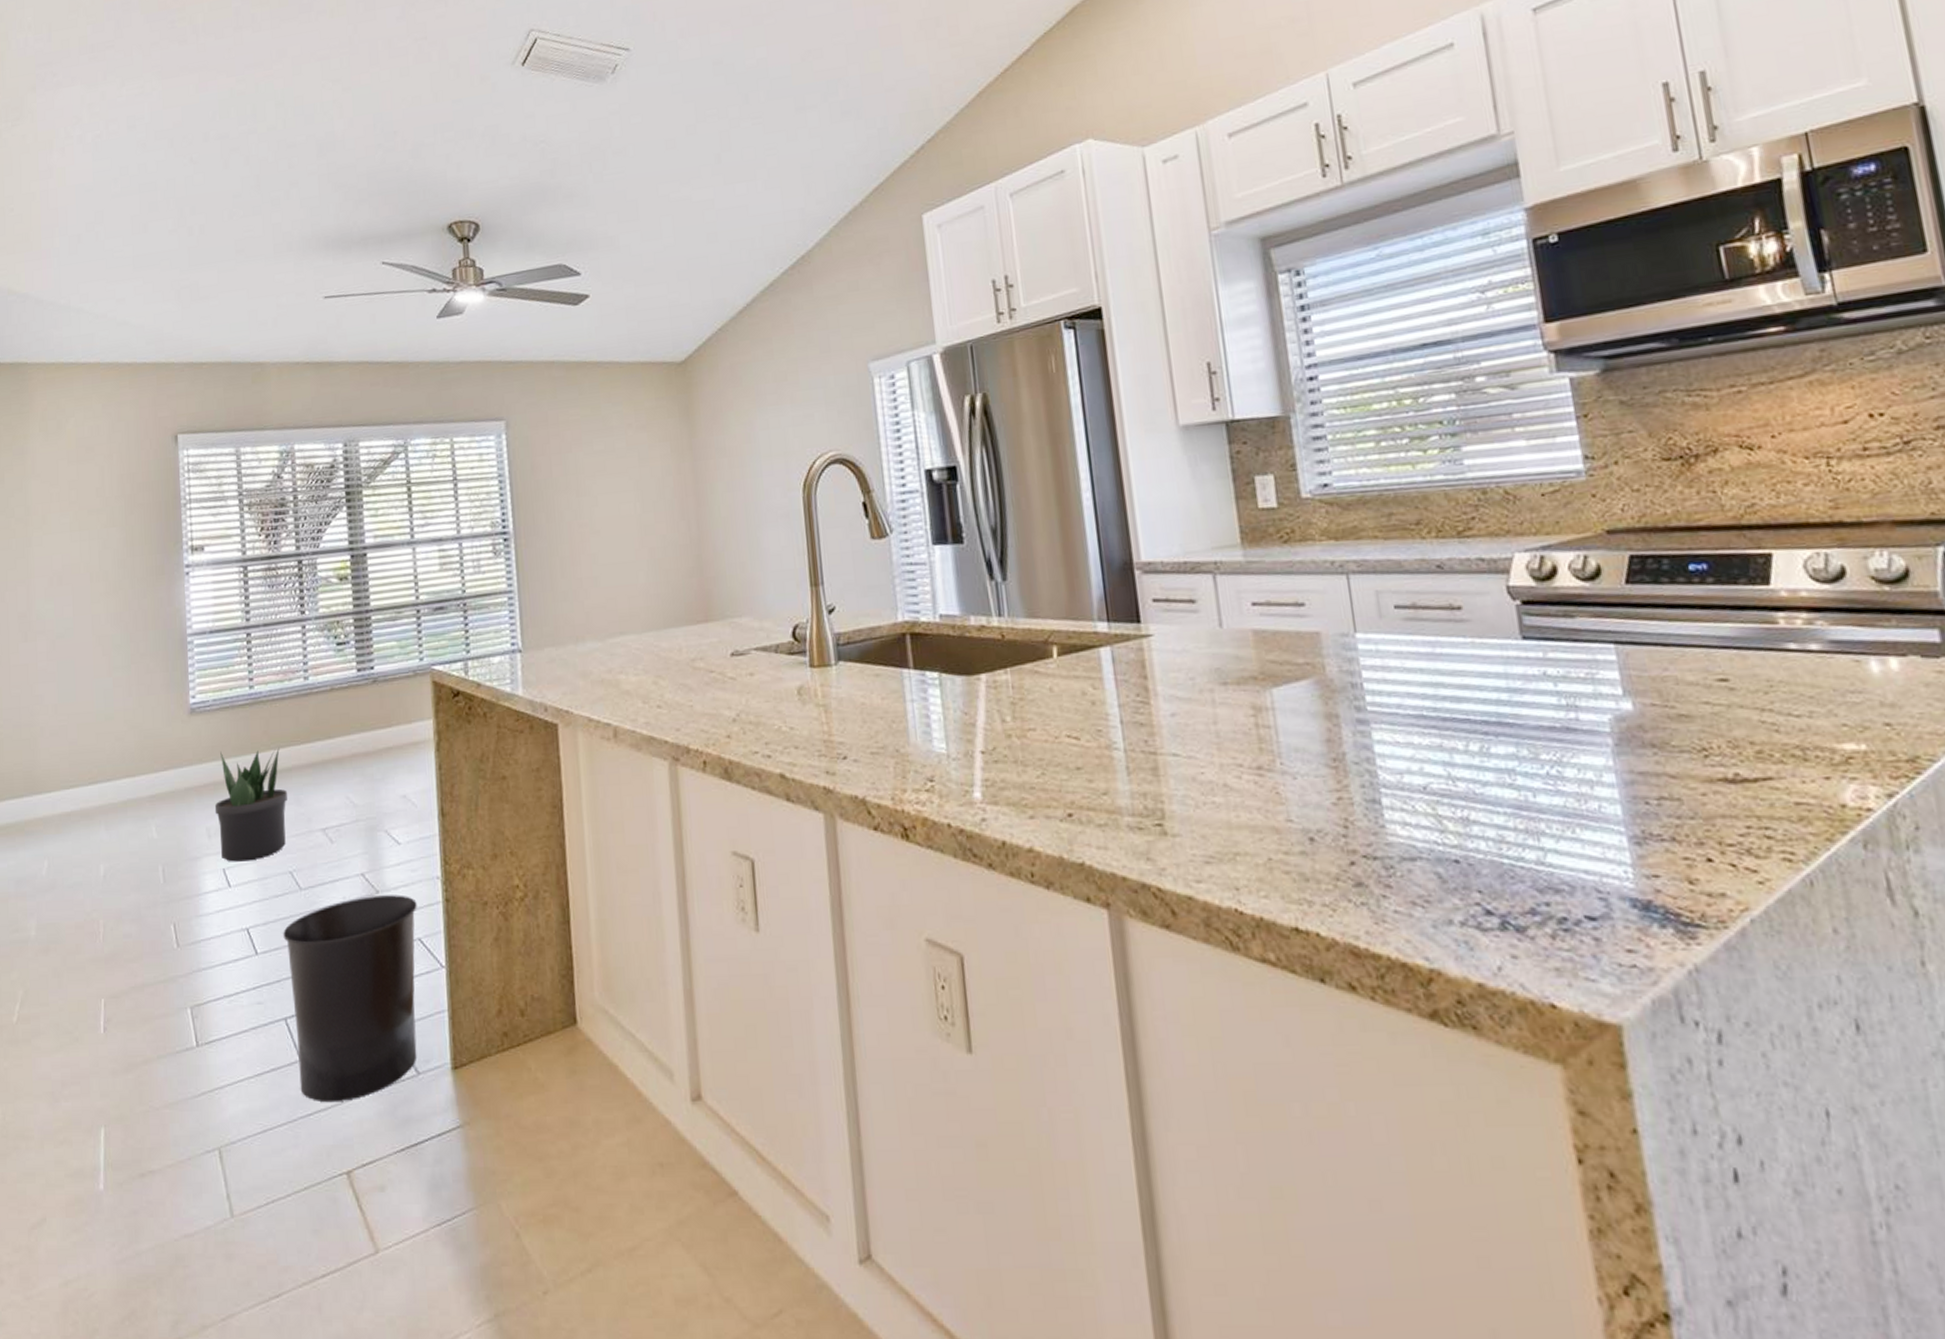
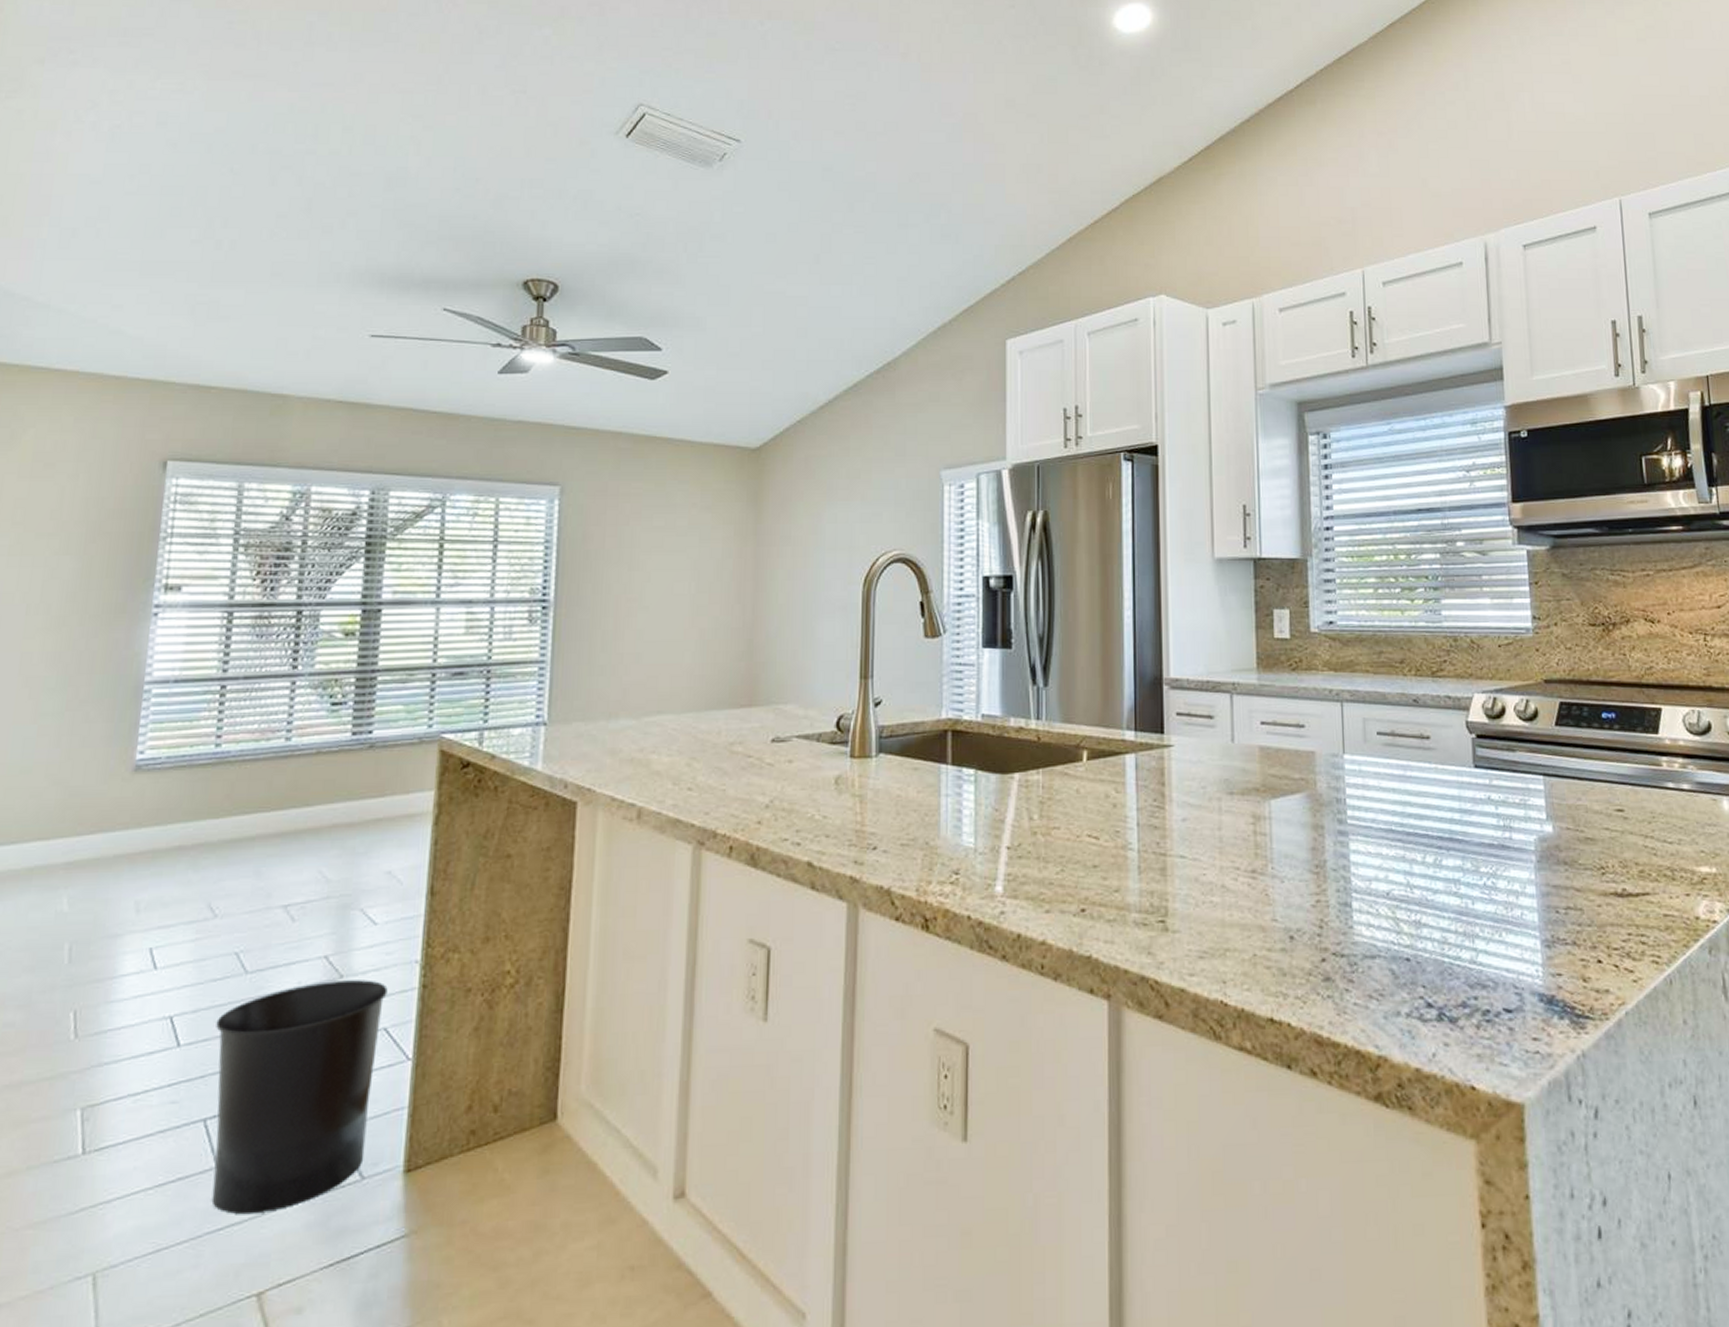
planter: present [214,747,287,862] -> none [149,814,245,941]

